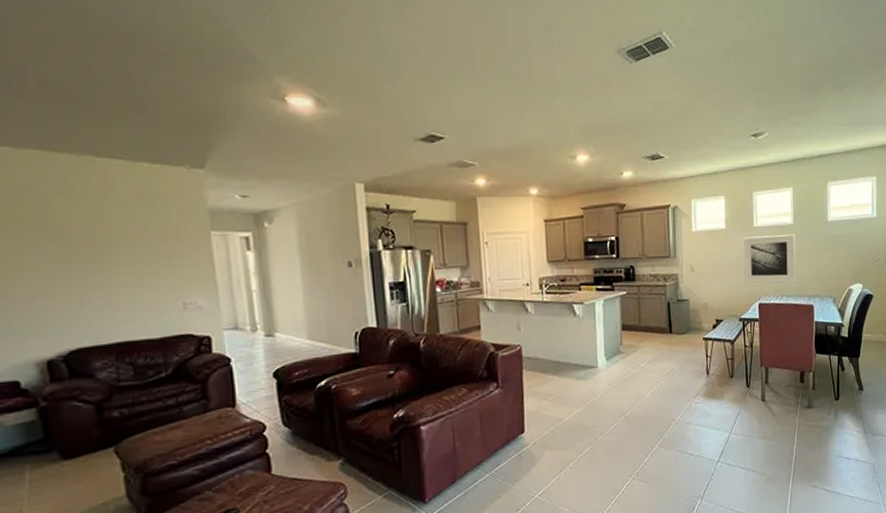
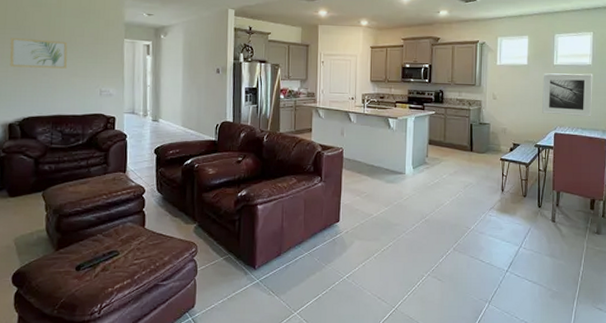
wall art: none [31,239,128,282] -> present [10,37,68,69]

